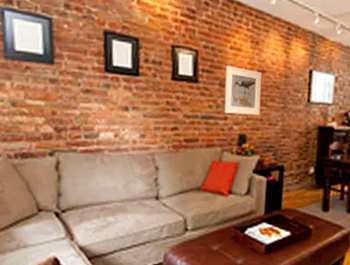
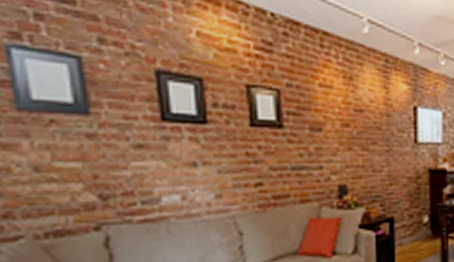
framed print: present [223,65,261,116] -> none [314,106,361,162]

